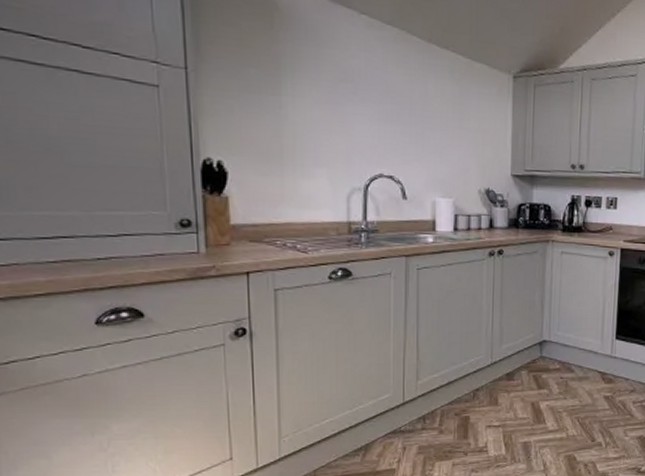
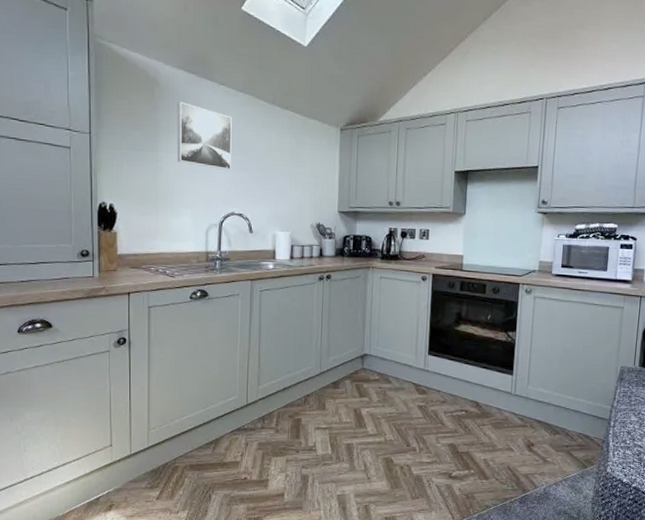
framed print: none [304,33,378,122] -> present [177,102,232,170]

